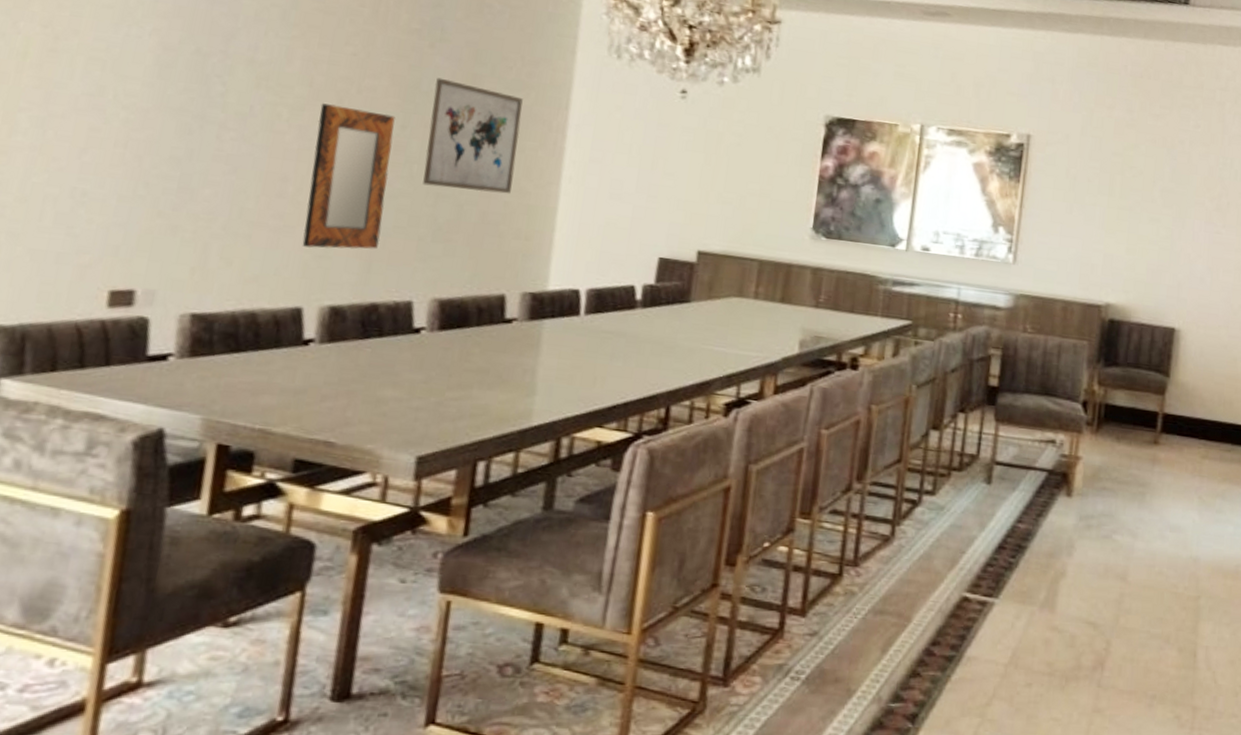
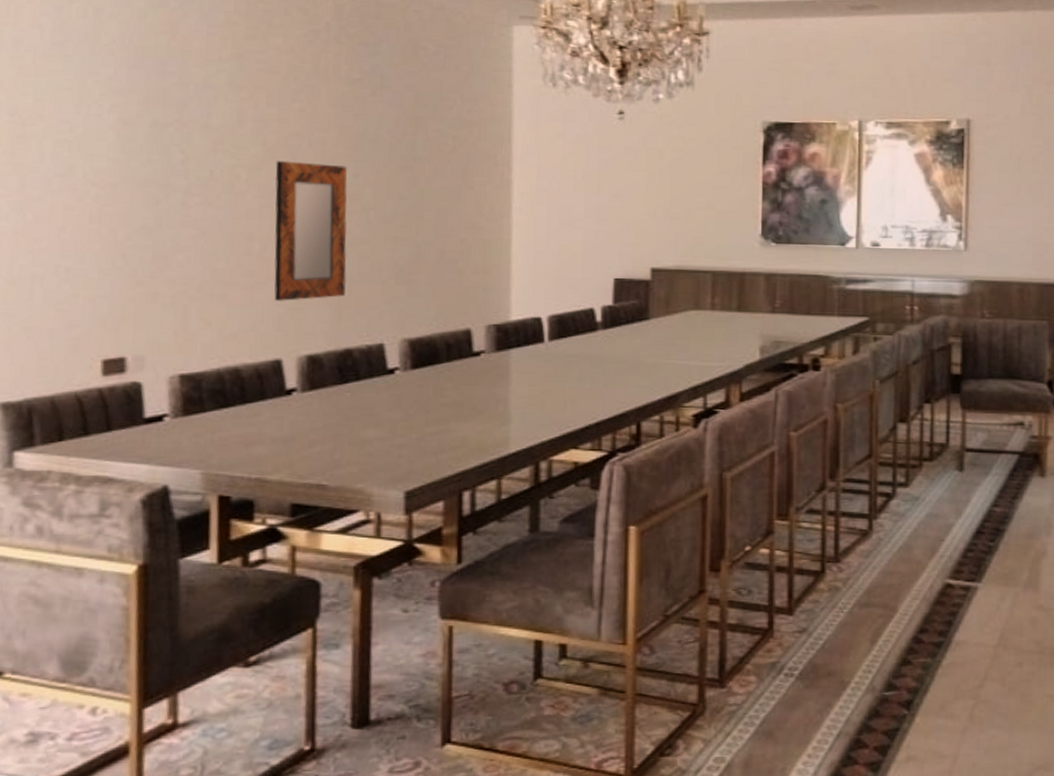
wall art: present [423,77,523,194] -> none [380,124,467,232]

